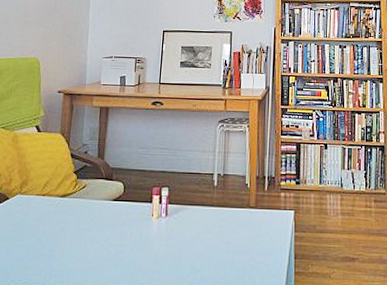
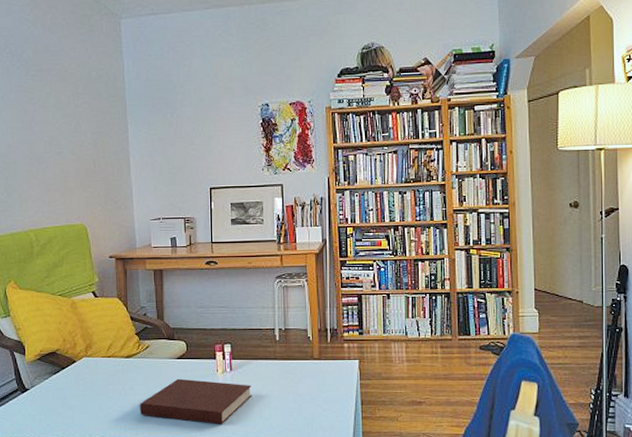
notebook: none [68,222,186,275] -> present [140,378,252,425]

